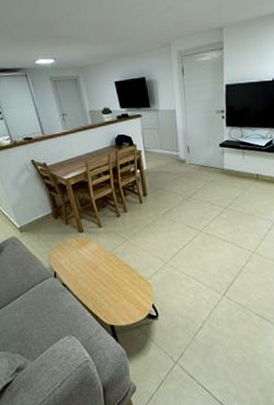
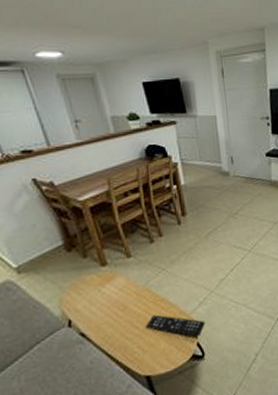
remote control: none [112,277,160,300] -> present [146,314,205,337]

